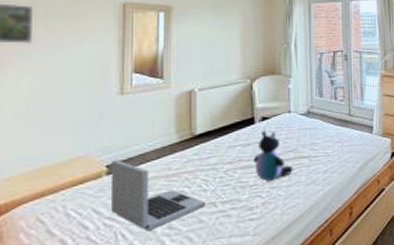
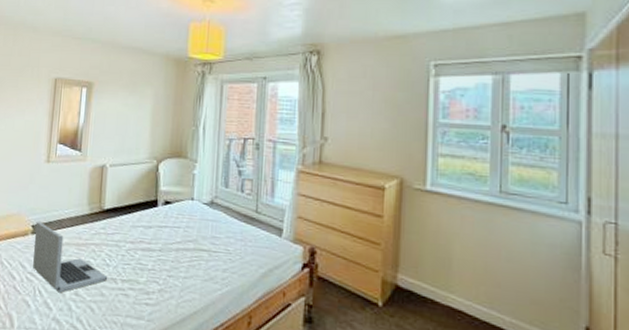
stuffed toy: present [253,131,293,181] -> none [153,215,192,269]

